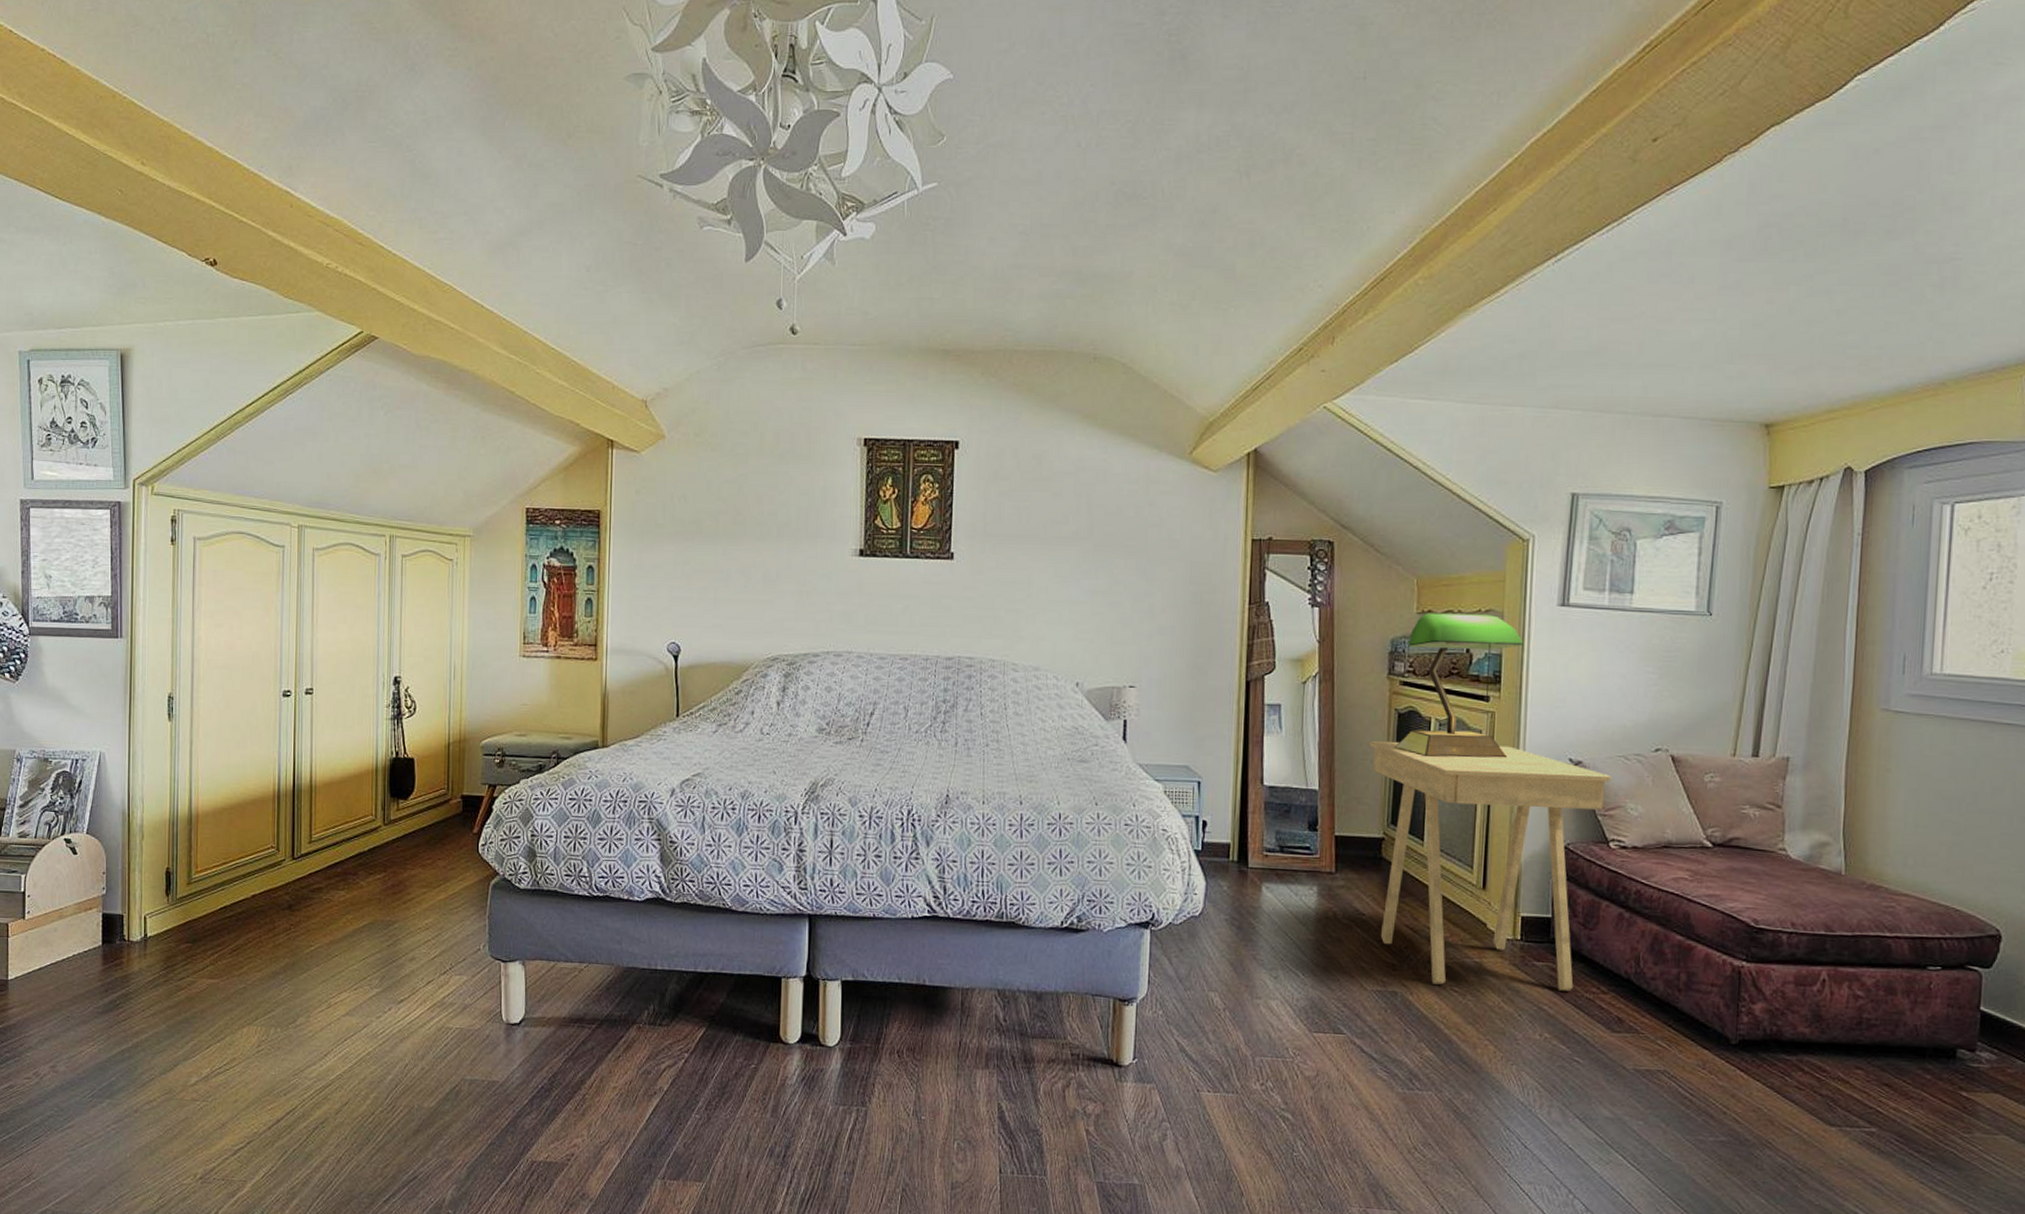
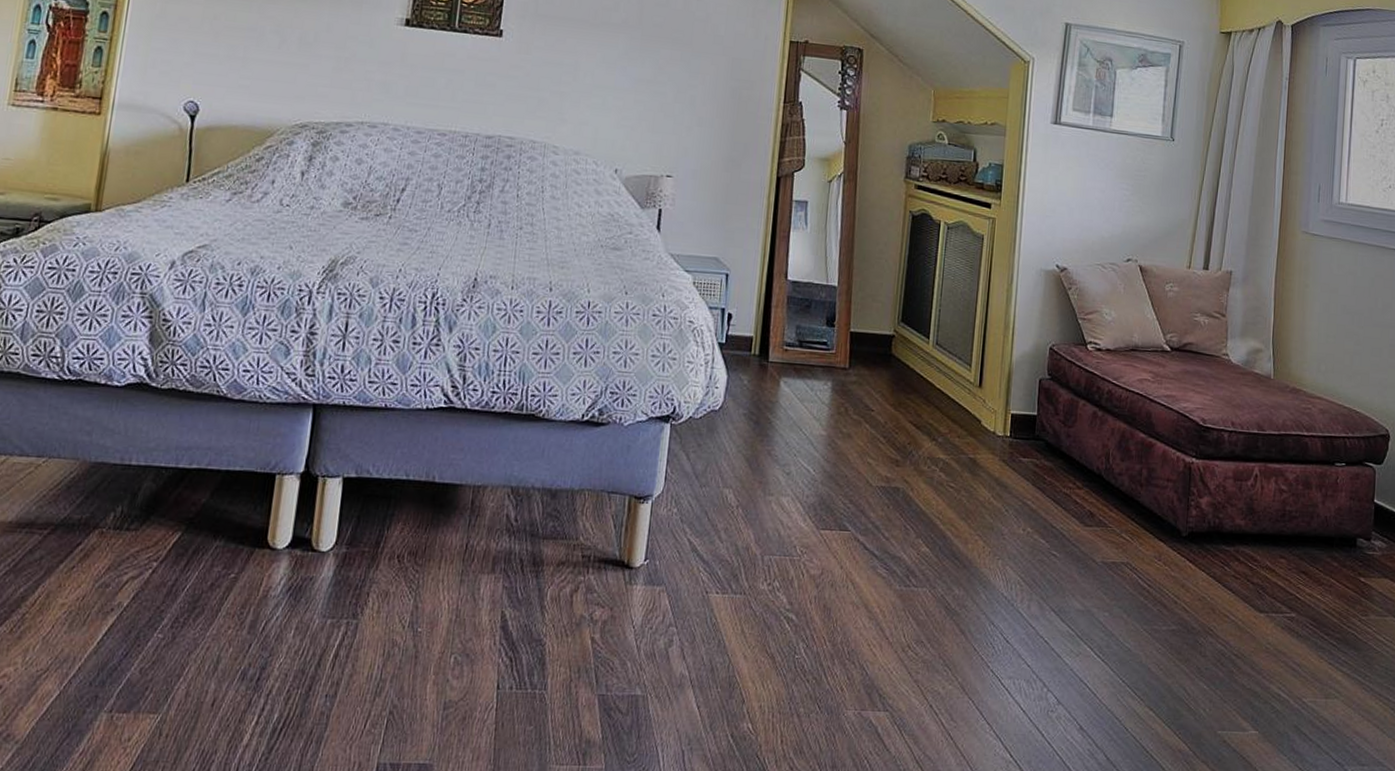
side table: present [1369,741,1612,991] -> none [885,241,1091,487]
table lamp: present [1394,613,1523,758] -> none [907,122,1022,263]

